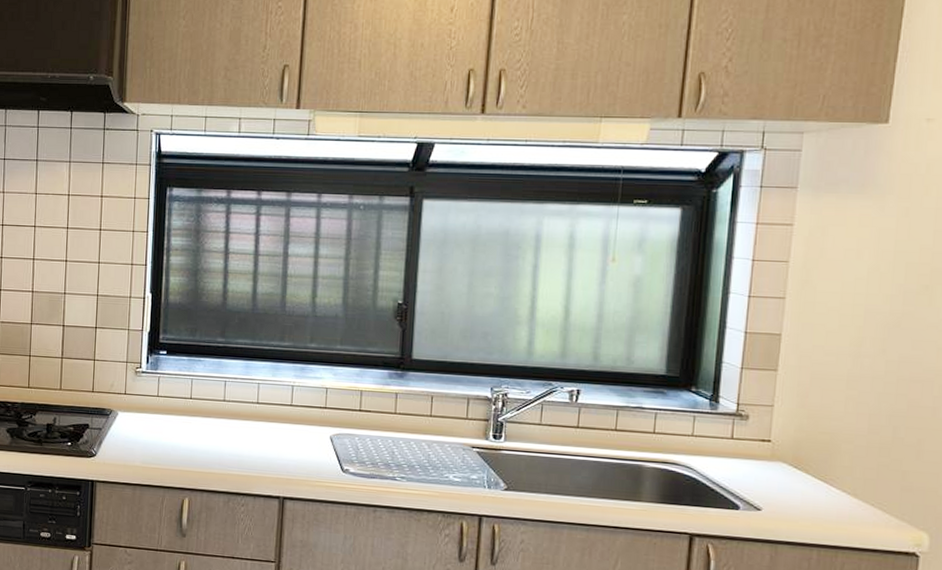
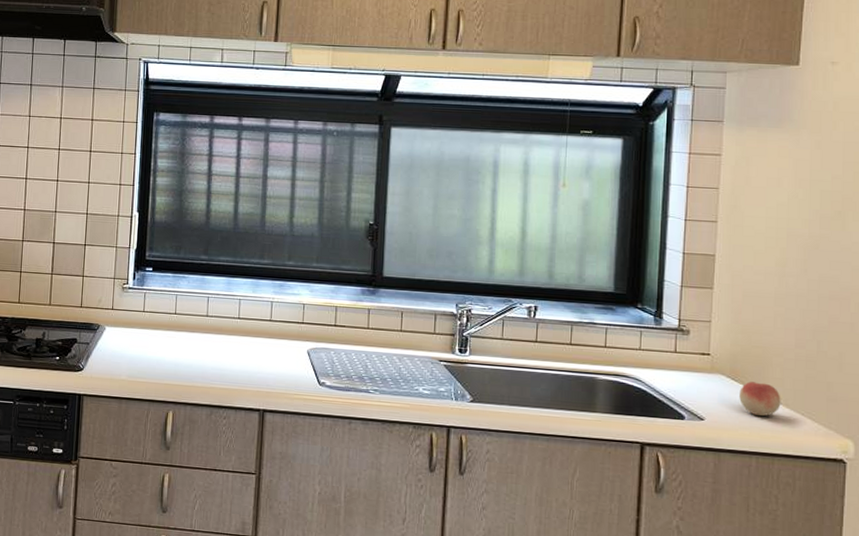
fruit: none [801,470,849,506] -> present [739,381,781,416]

